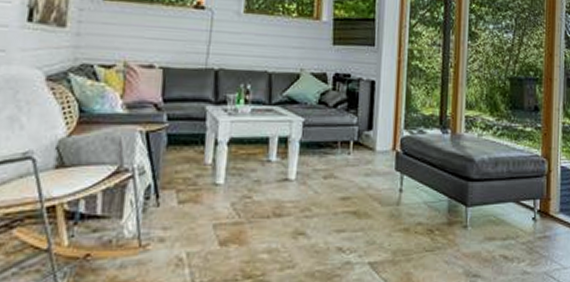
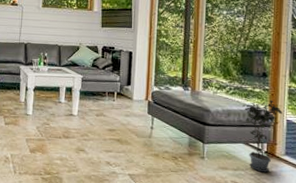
potted plant: none [511,141,556,239] -> present [242,100,282,173]

